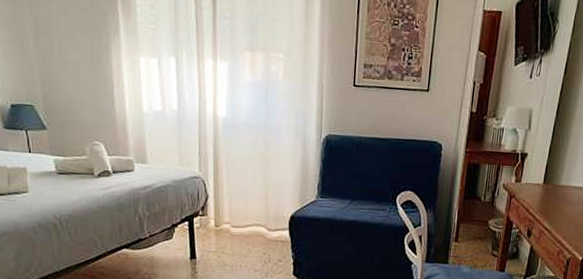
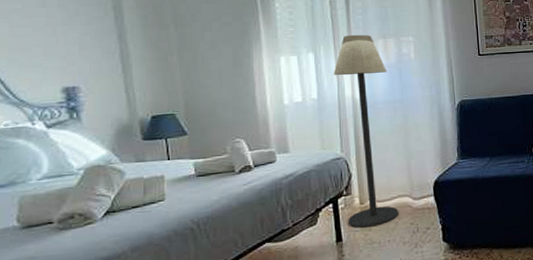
floor lamp: none [195,41,253,250] -> present [333,34,398,228]

